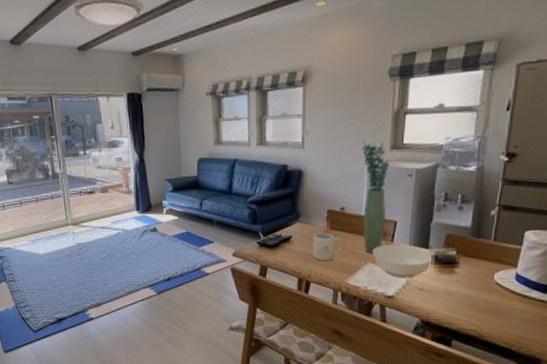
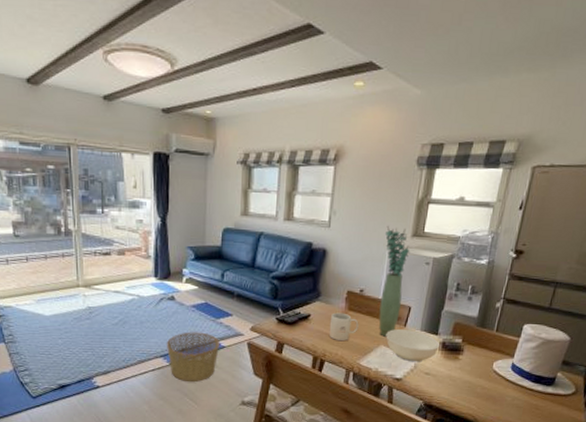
basket: none [152,260,205,309] -> present [166,332,221,382]

